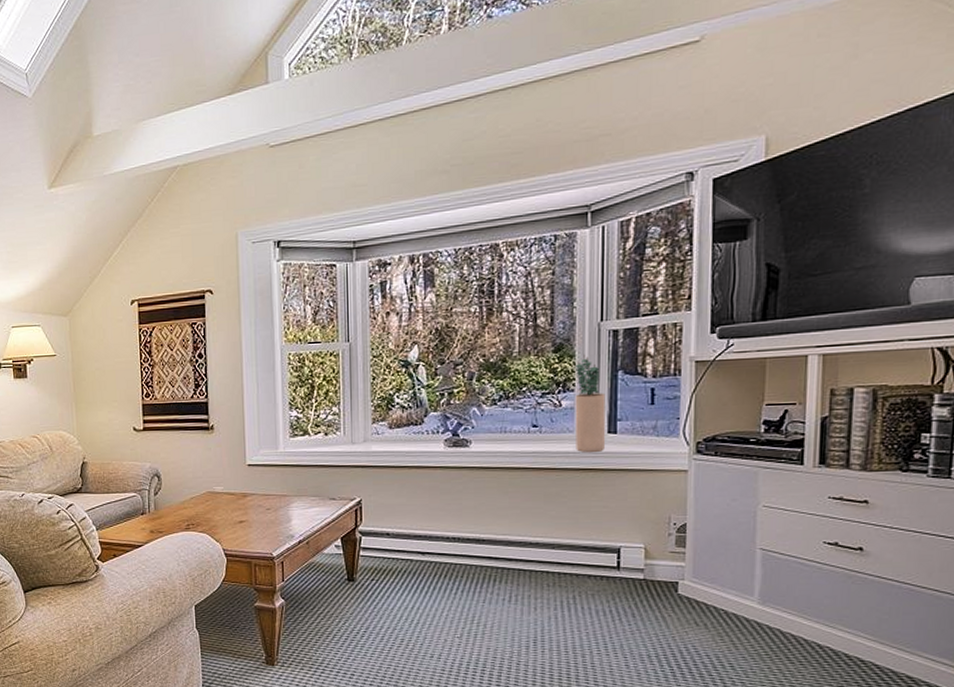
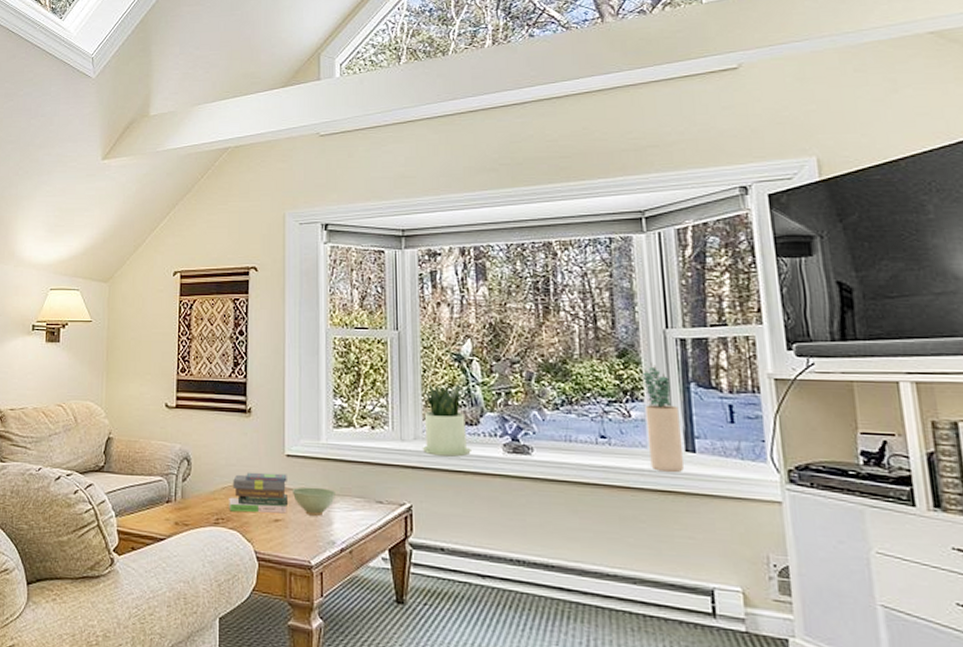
books: none [197,481,251,518] -> present [229,472,289,514]
bowl: none [254,490,294,515] -> present [292,486,337,516]
planter: none [371,388,415,456] -> present [422,383,471,458]

